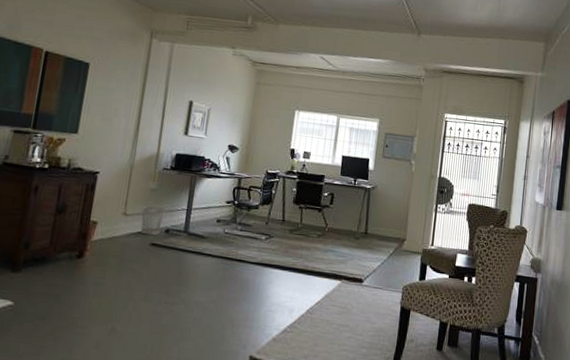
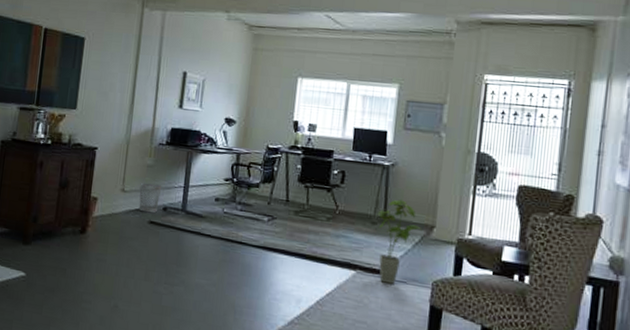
house plant: none [359,217,396,291] -> present [377,199,422,284]

